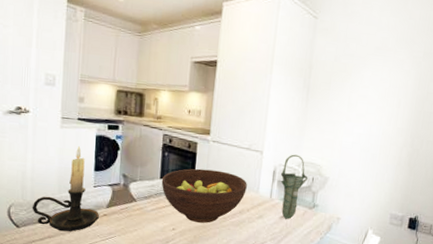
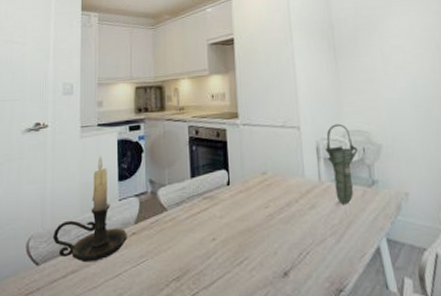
fruit bowl: present [161,168,247,223] -> none [192,157,290,226]

